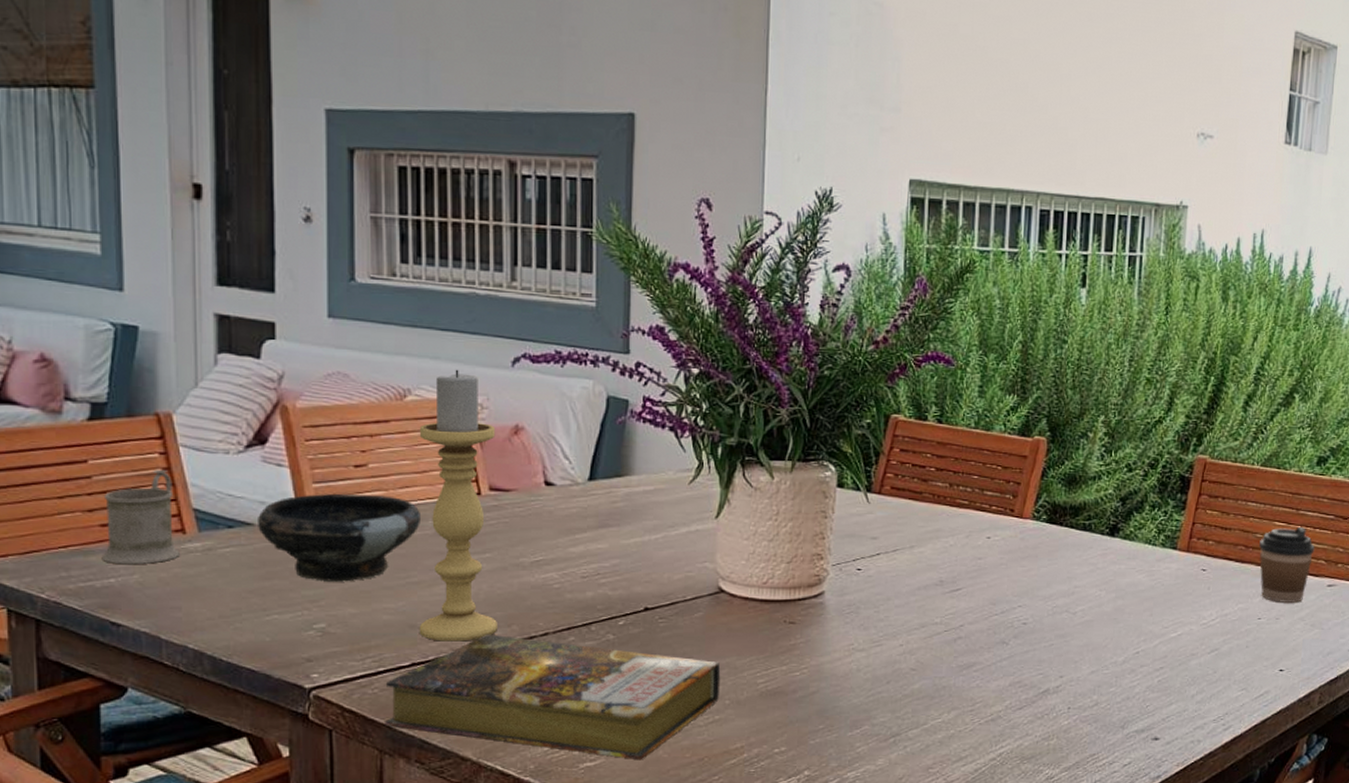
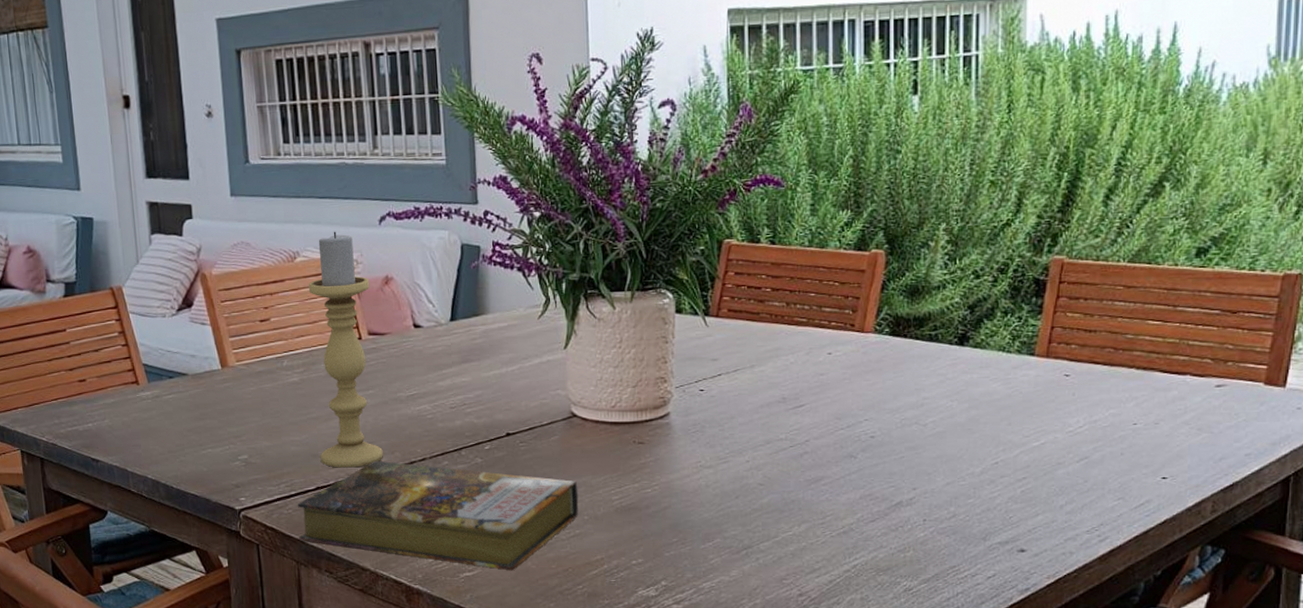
mug: present [101,469,180,565] -> none [80,333,136,412]
bowl: present [256,494,420,582] -> none [189,344,315,420]
coffee cup: present [1259,526,1315,603] -> none [1131,324,1198,406]

